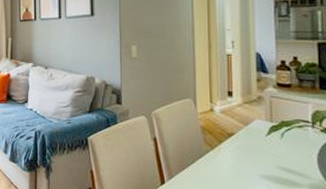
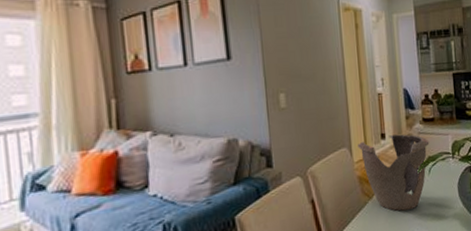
decorative bowl: none [203,94,284,168] -> present [358,134,430,211]

